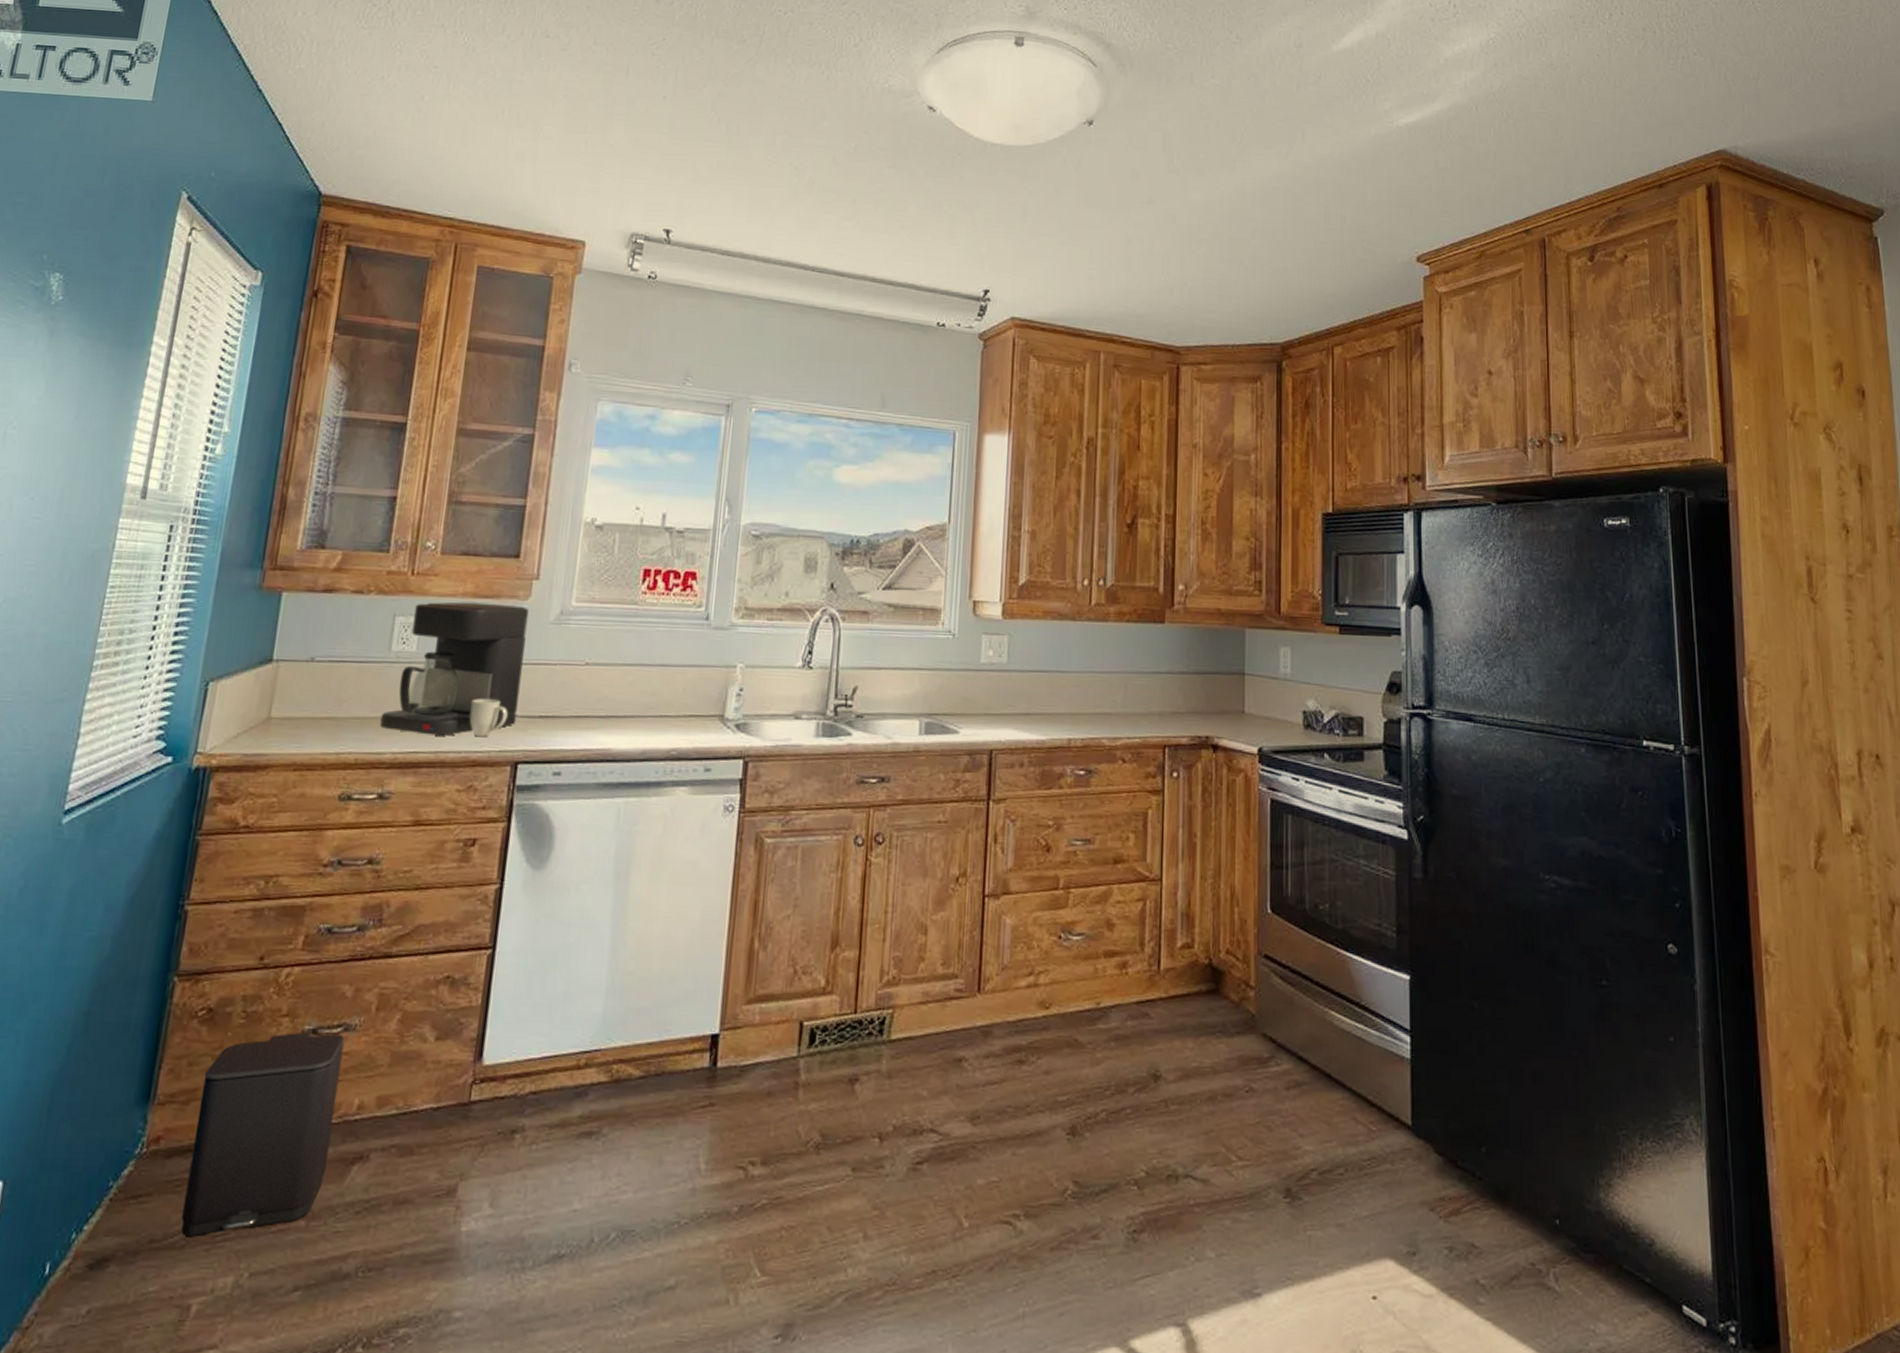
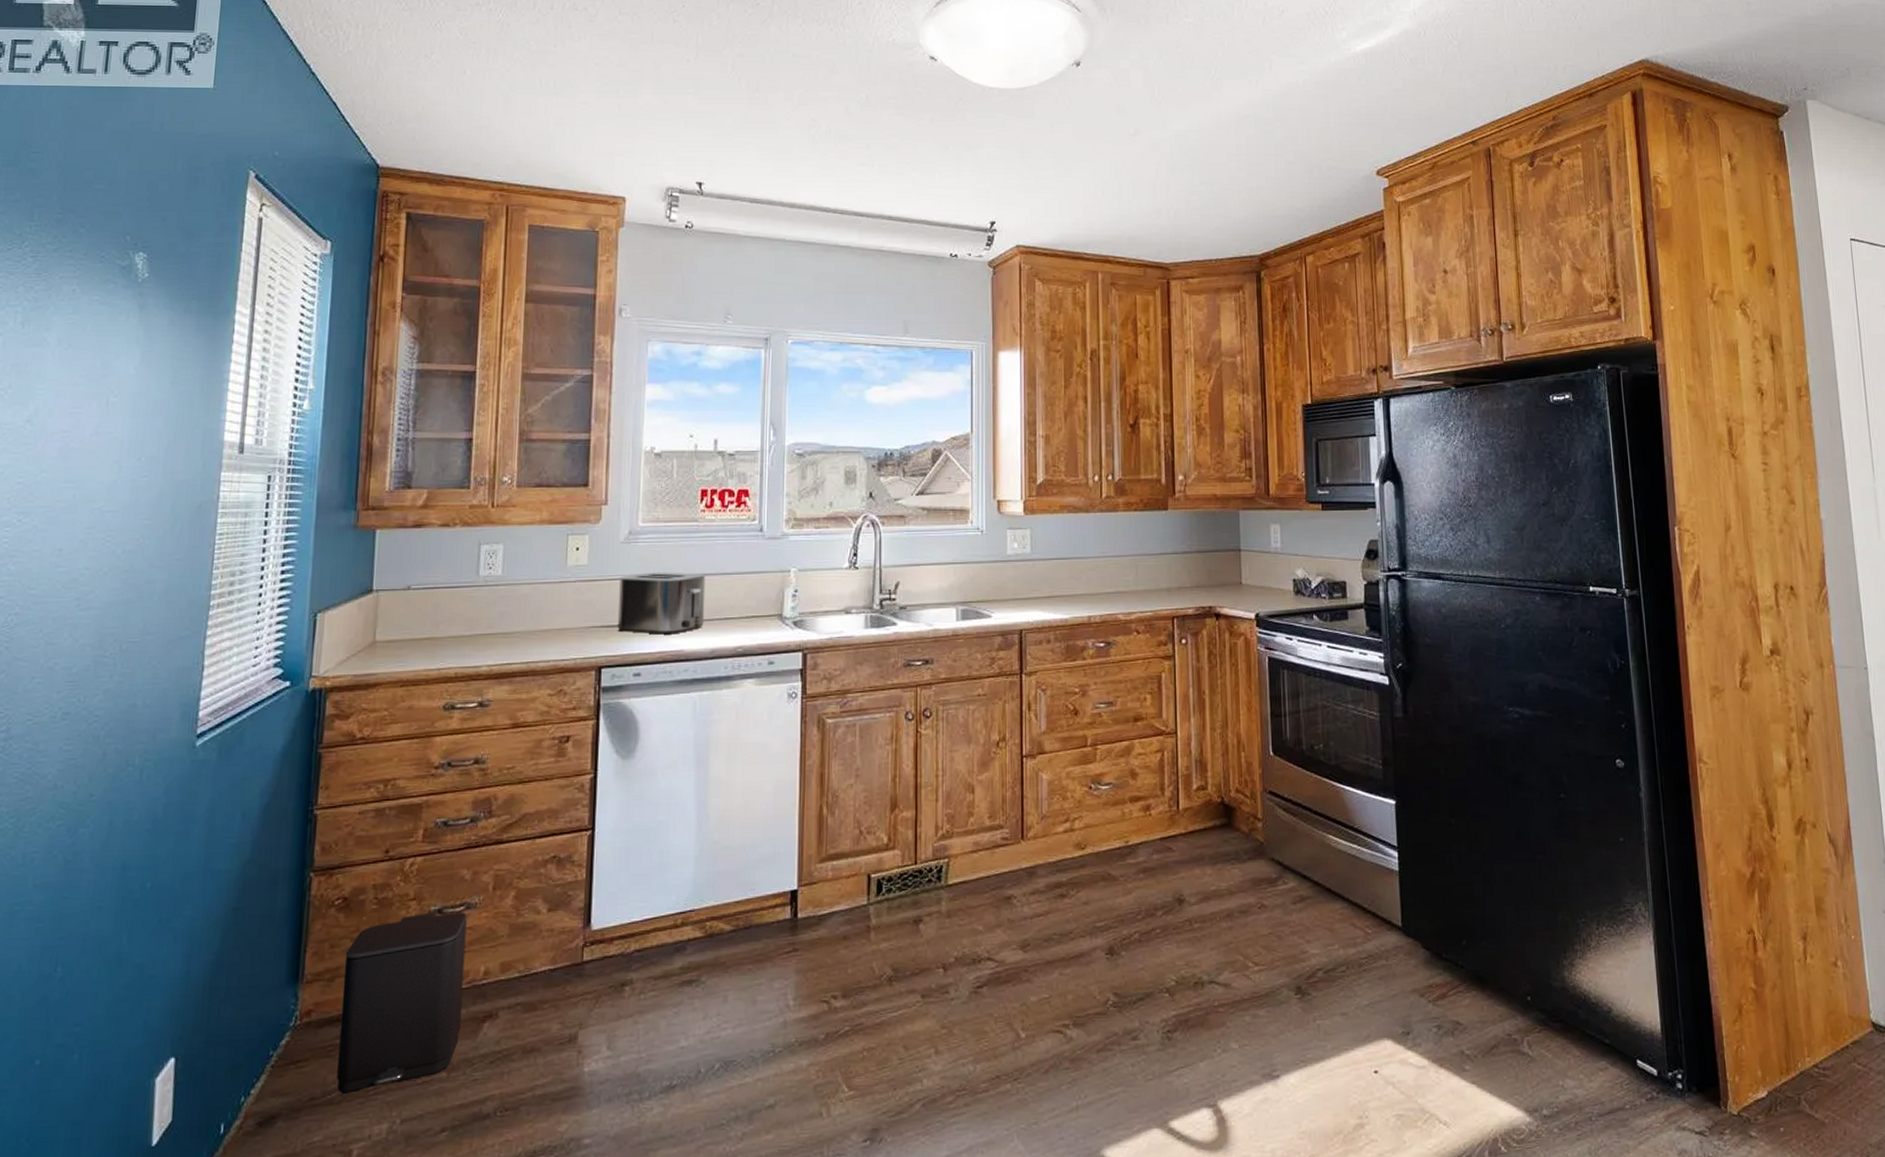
coffee maker: present [380,601,529,736] -> none [475,528,601,648]
mug: present [469,698,508,737] -> none [554,612,589,647]
toaster: none [539,658,642,732] -> present [617,572,706,636]

